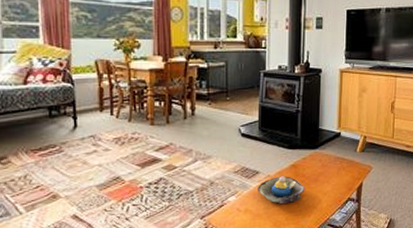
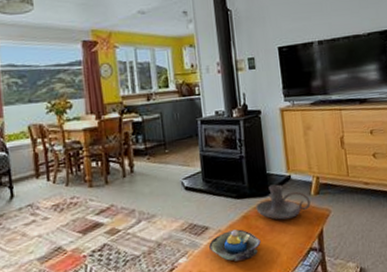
candle holder: none [305,139,355,171] -> present [256,184,311,220]

